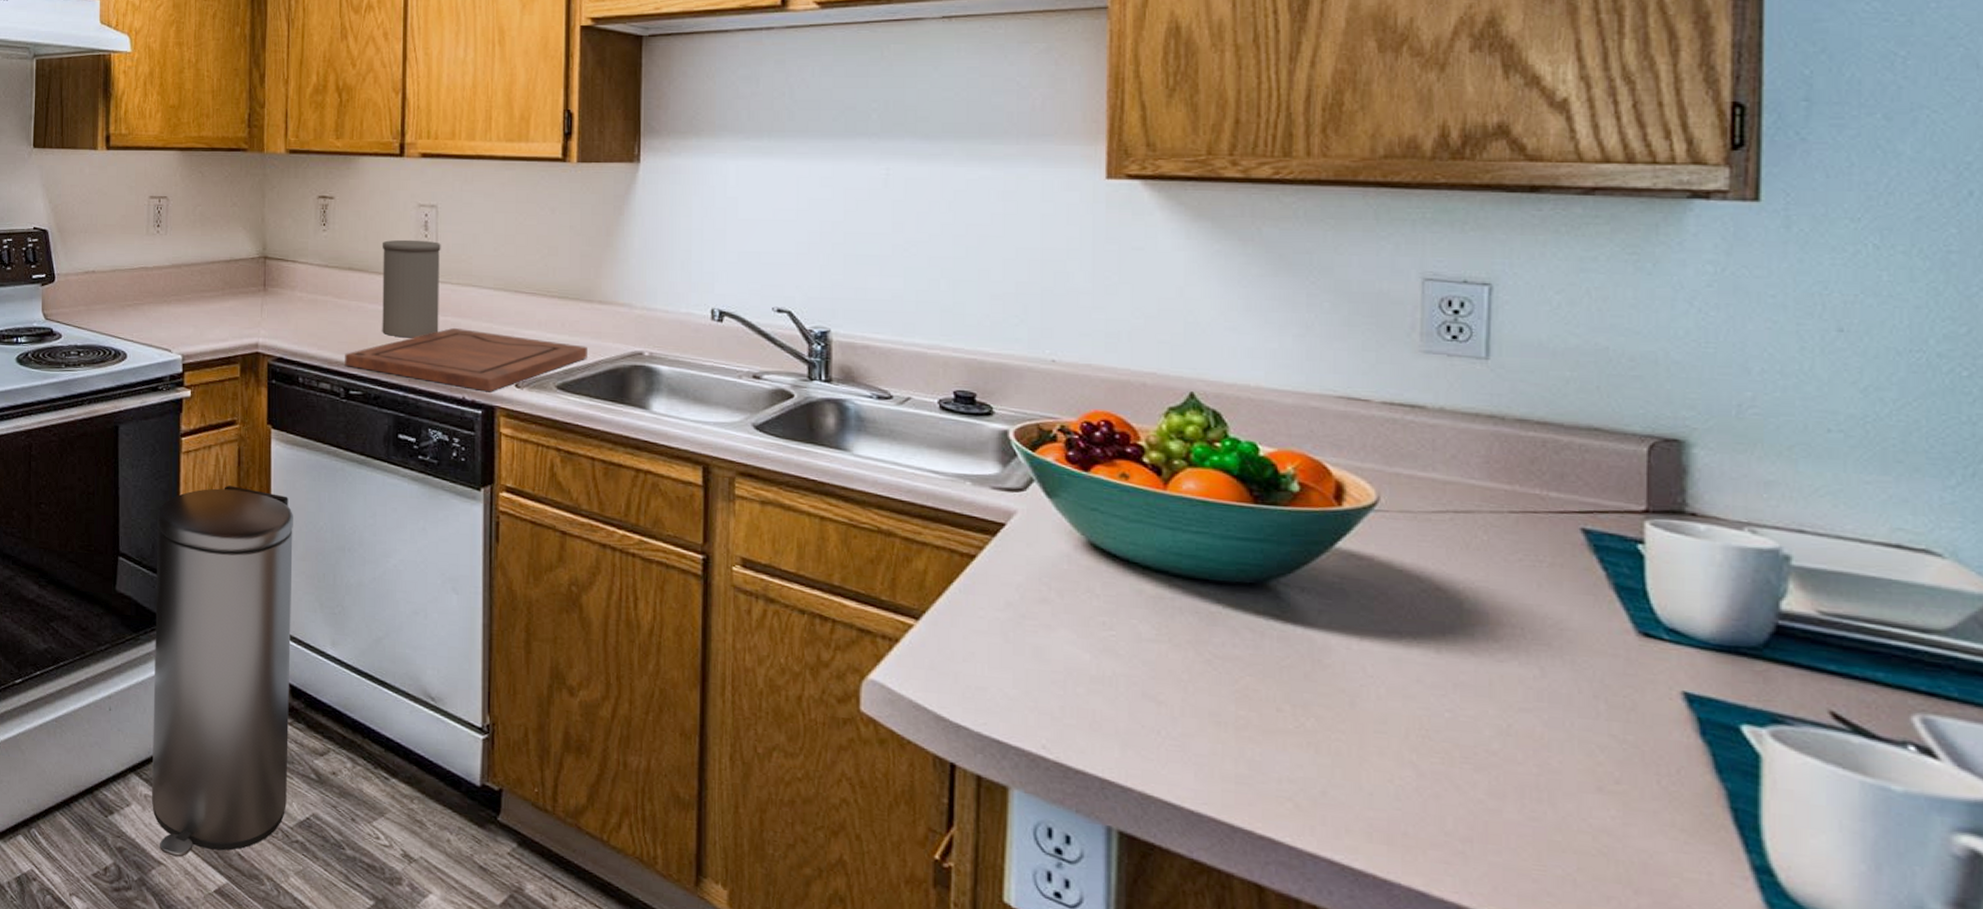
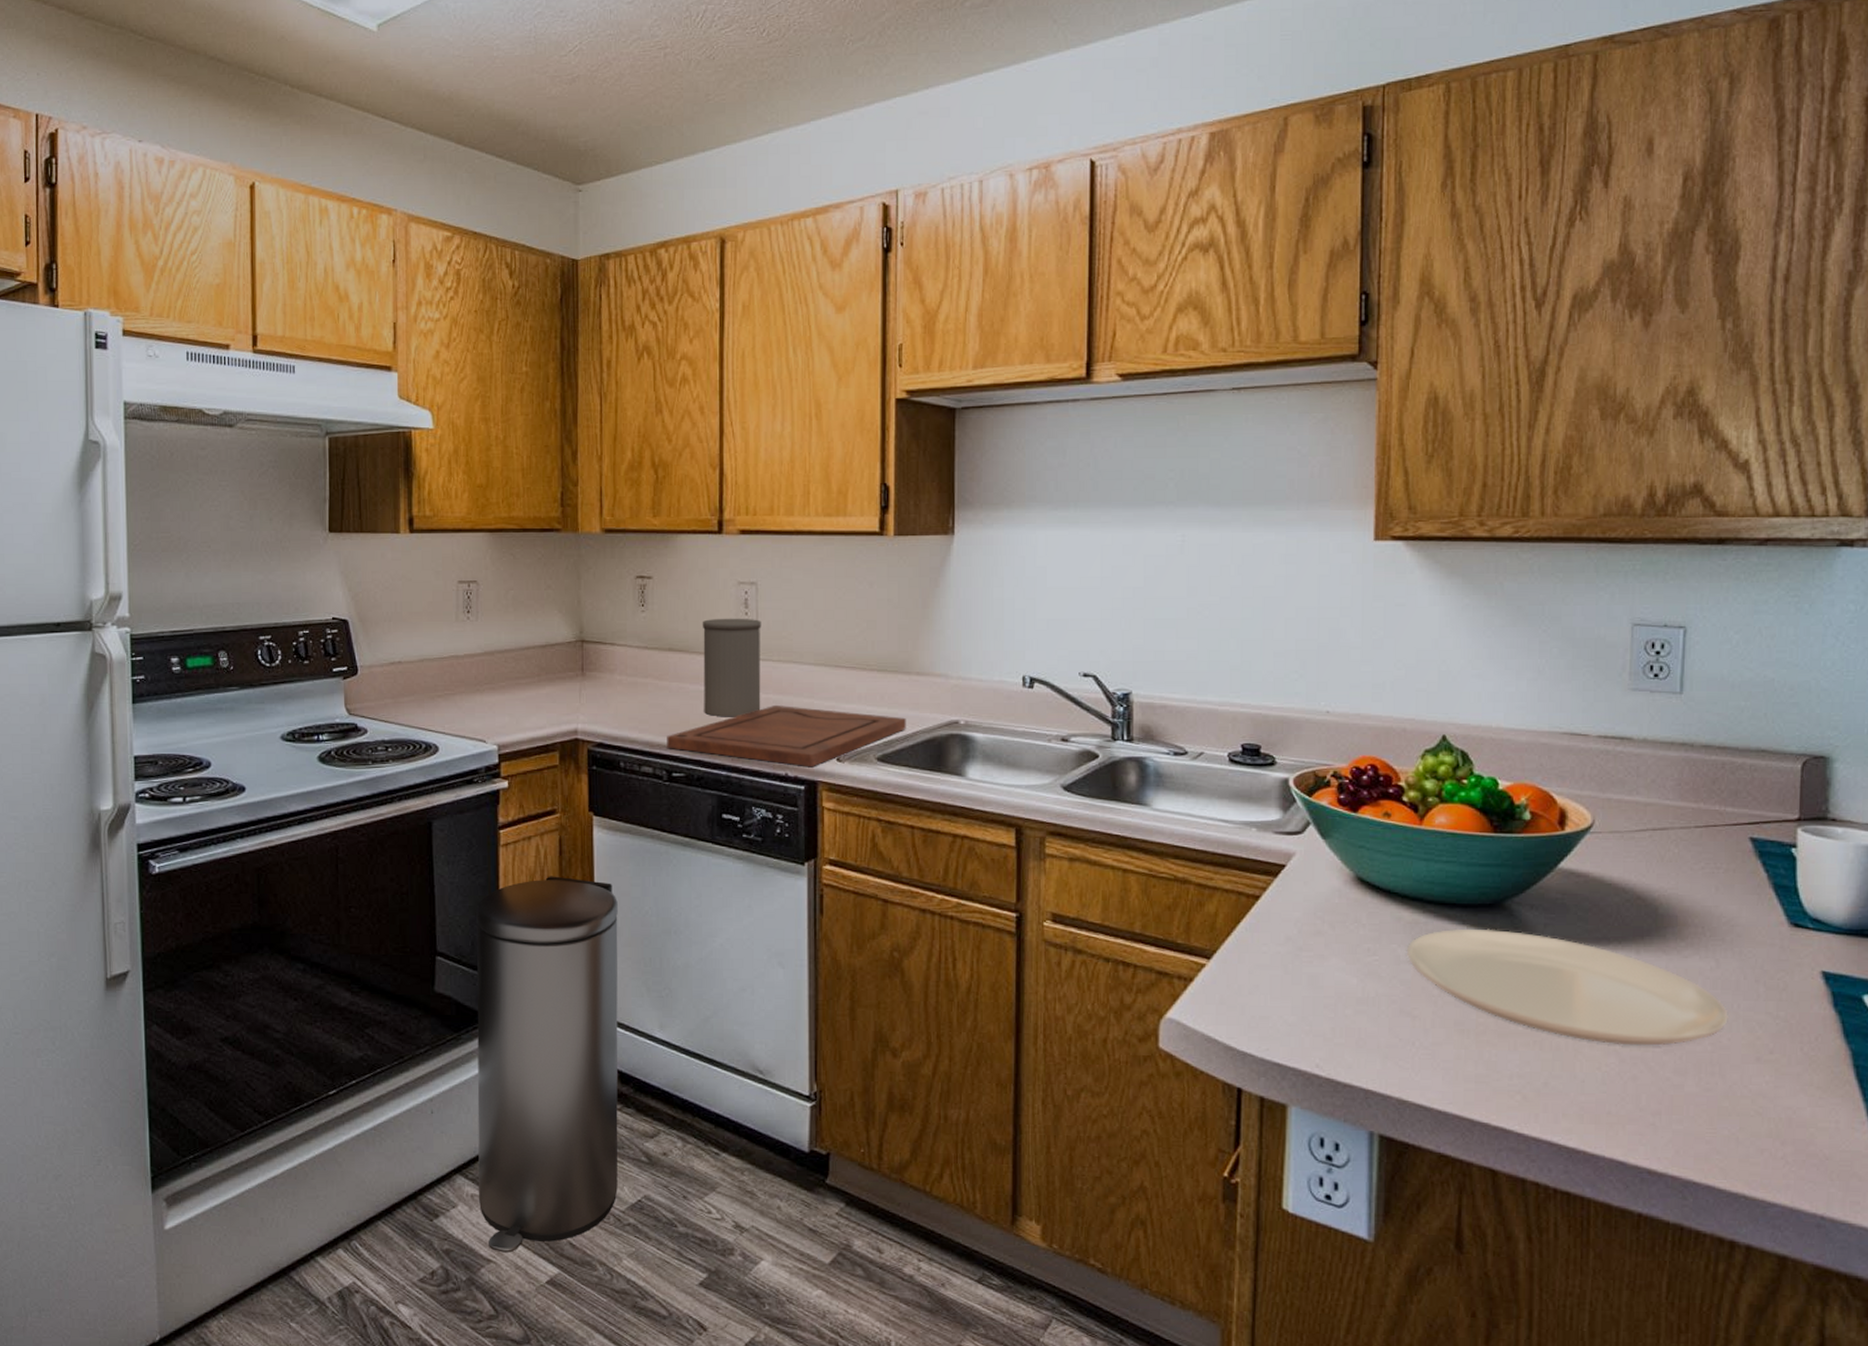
plate: none [1150,607,1561,762] -> present [1407,928,1730,1046]

